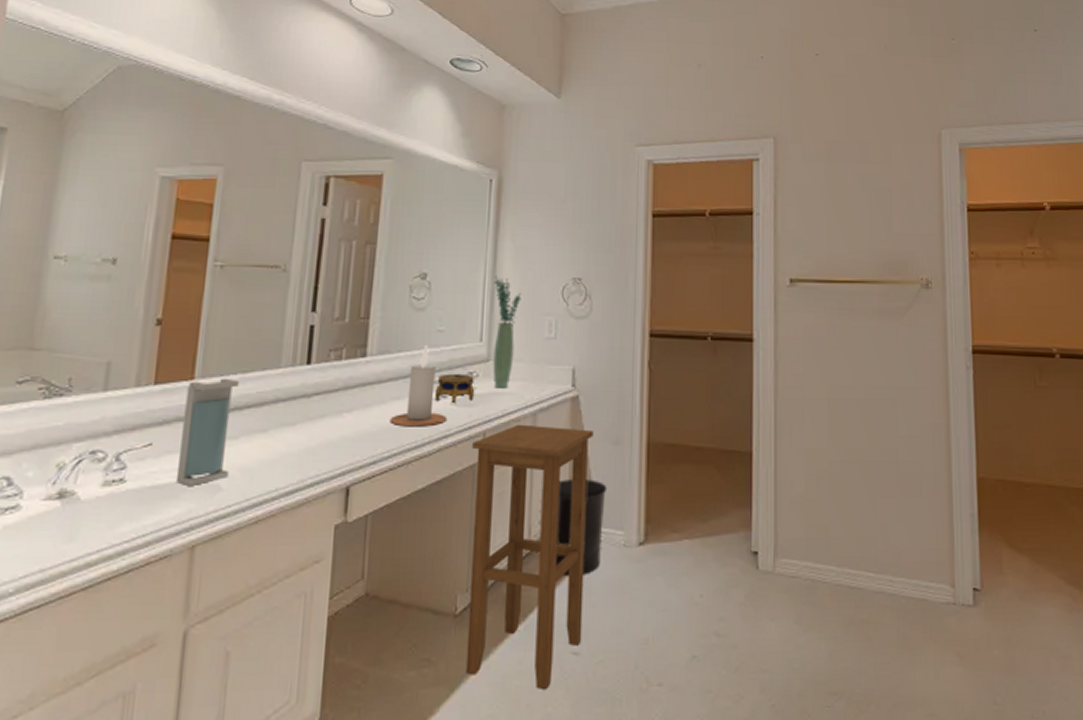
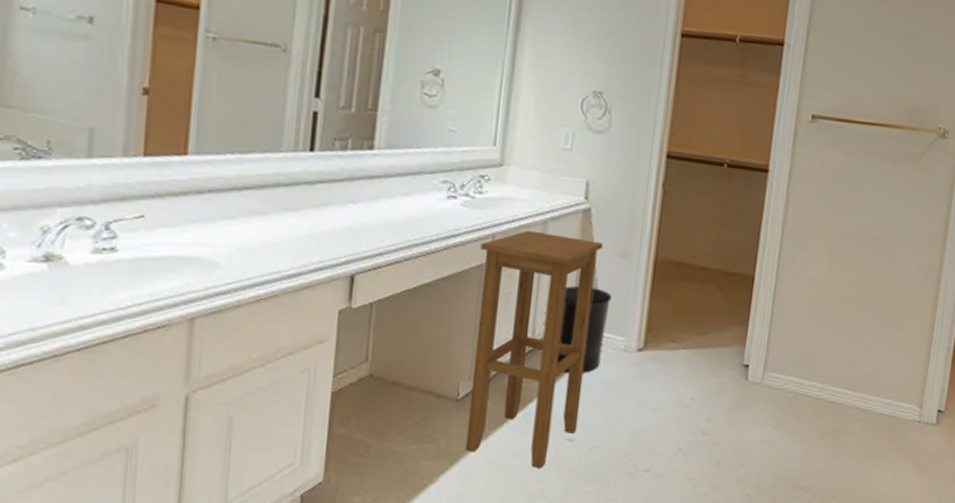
soap dispenser: present [175,378,240,487] -> none [171,156,238,262]
candle: present [389,344,448,427] -> none [397,143,457,225]
clock: present [434,373,475,403] -> none [443,174,486,204]
vase: present [492,276,522,388] -> none [505,80,539,195]

